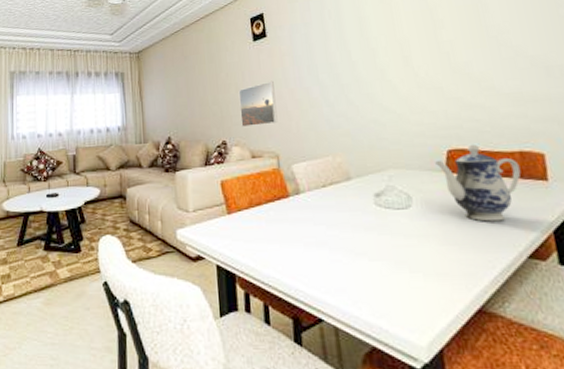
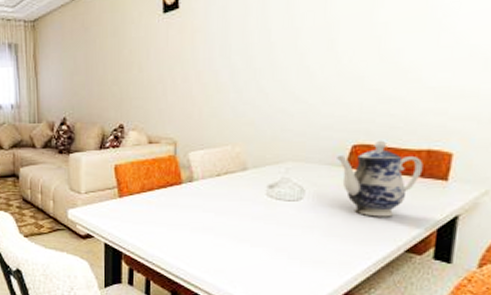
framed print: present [238,80,278,128] -> none [141,60,181,112]

